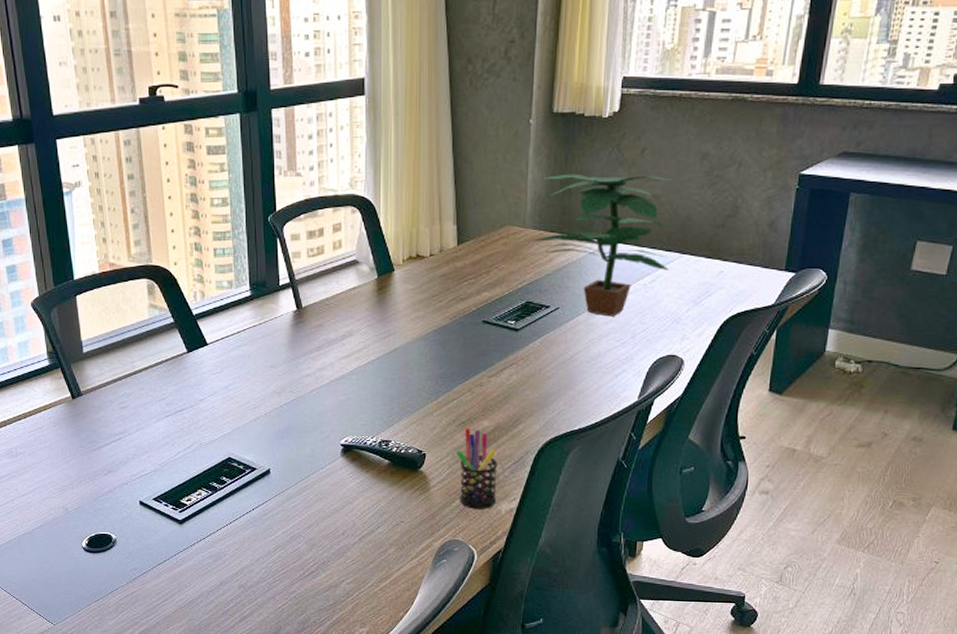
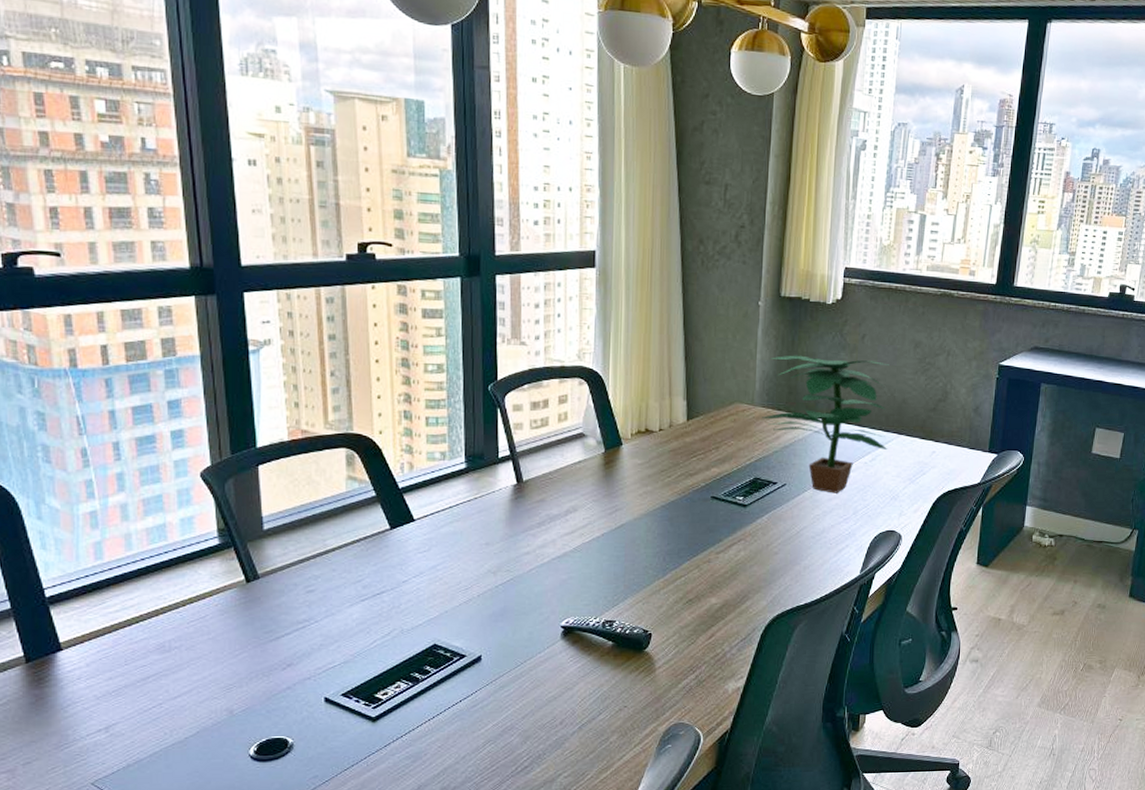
pen holder: present [456,427,498,509] -> none [683,605,725,689]

